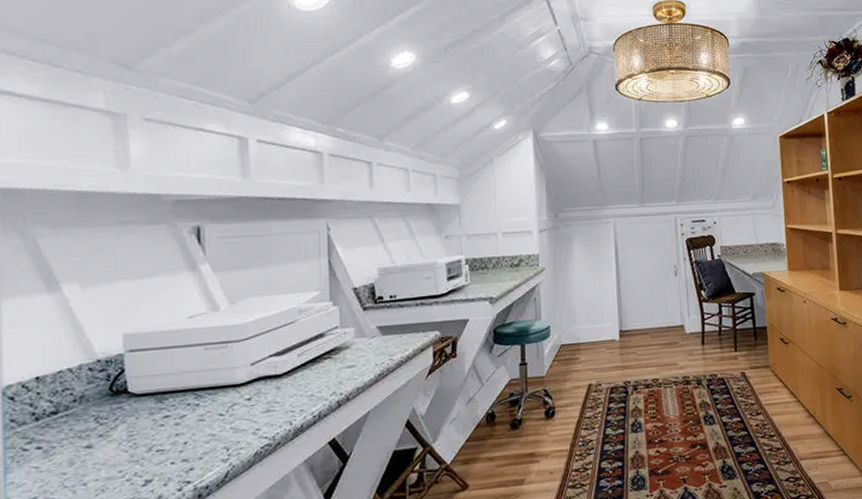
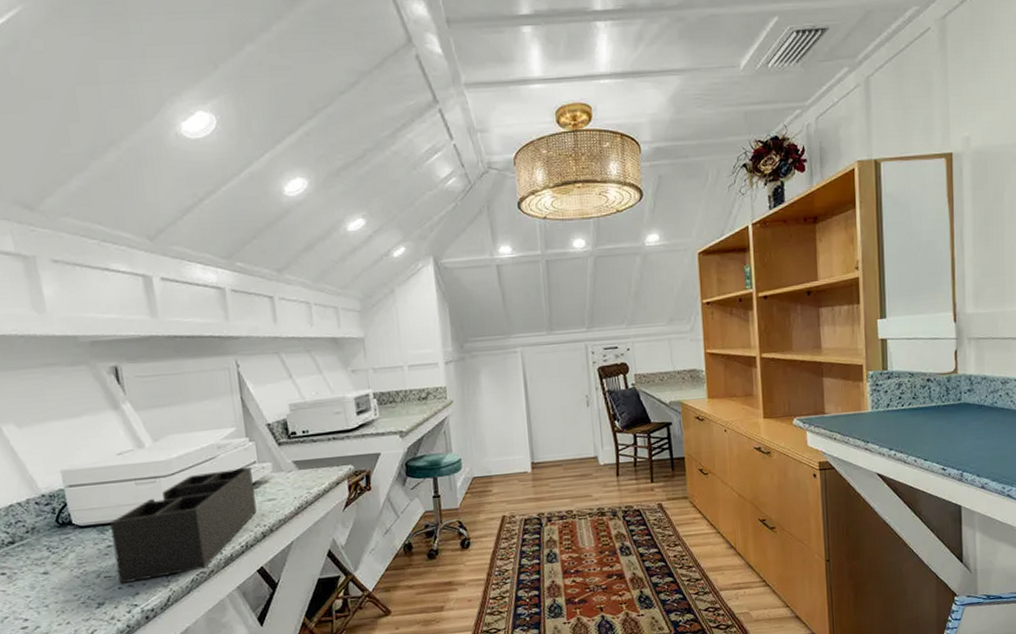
desk organizer: none [171,333,335,459] -> present [110,468,258,585]

